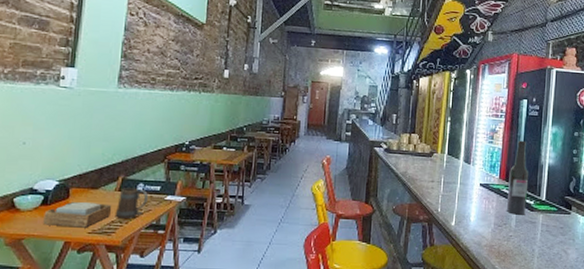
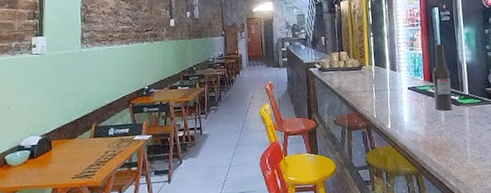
napkin holder: present [43,201,112,228] -> none [32,150,90,176]
beer mug: present [116,188,148,219] -> none [93,133,119,162]

